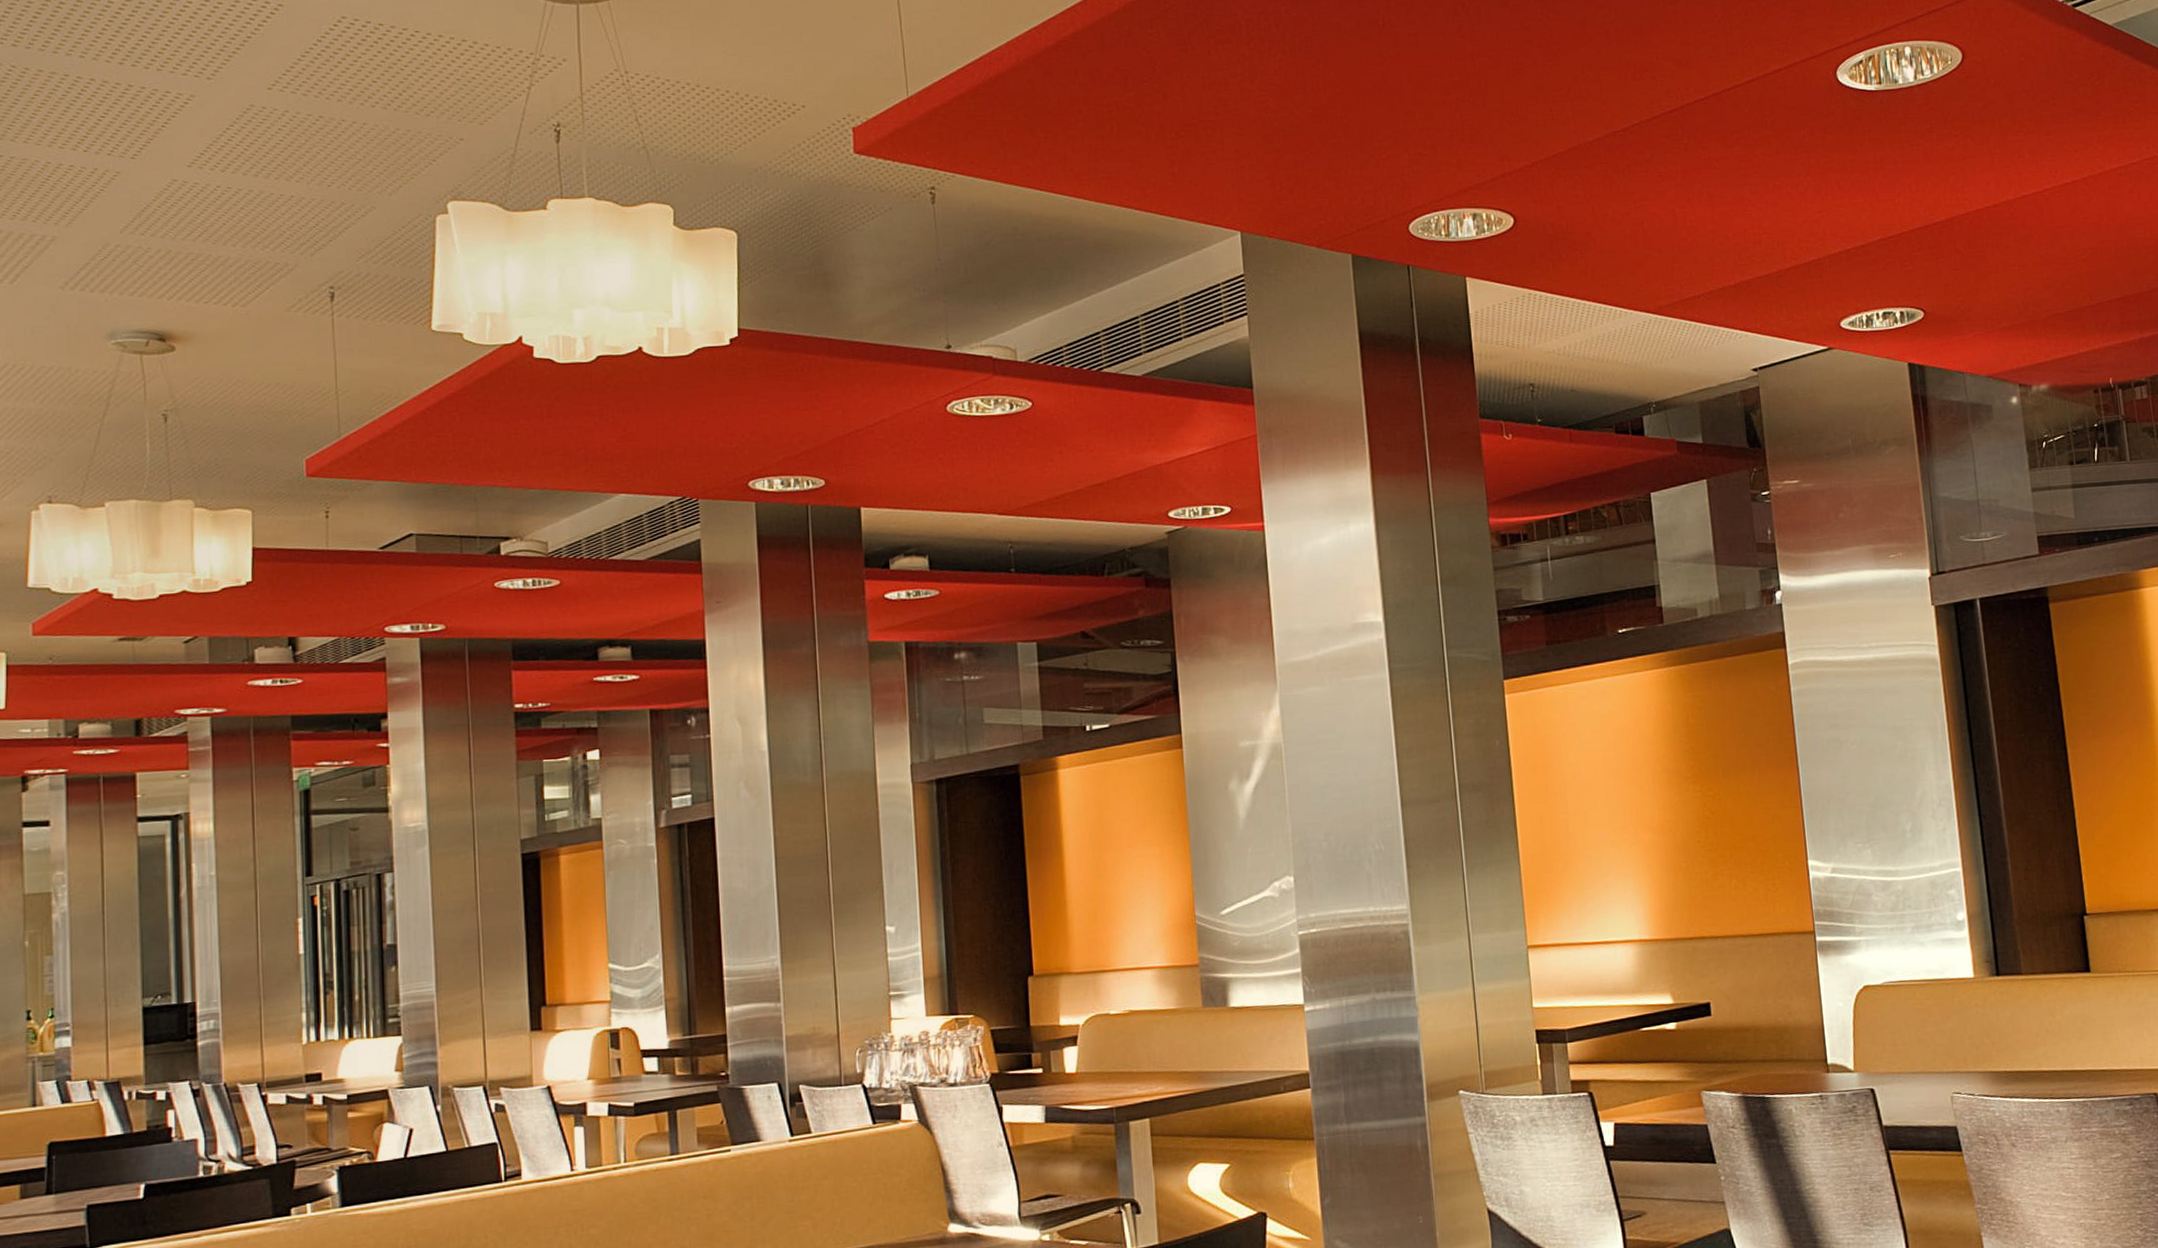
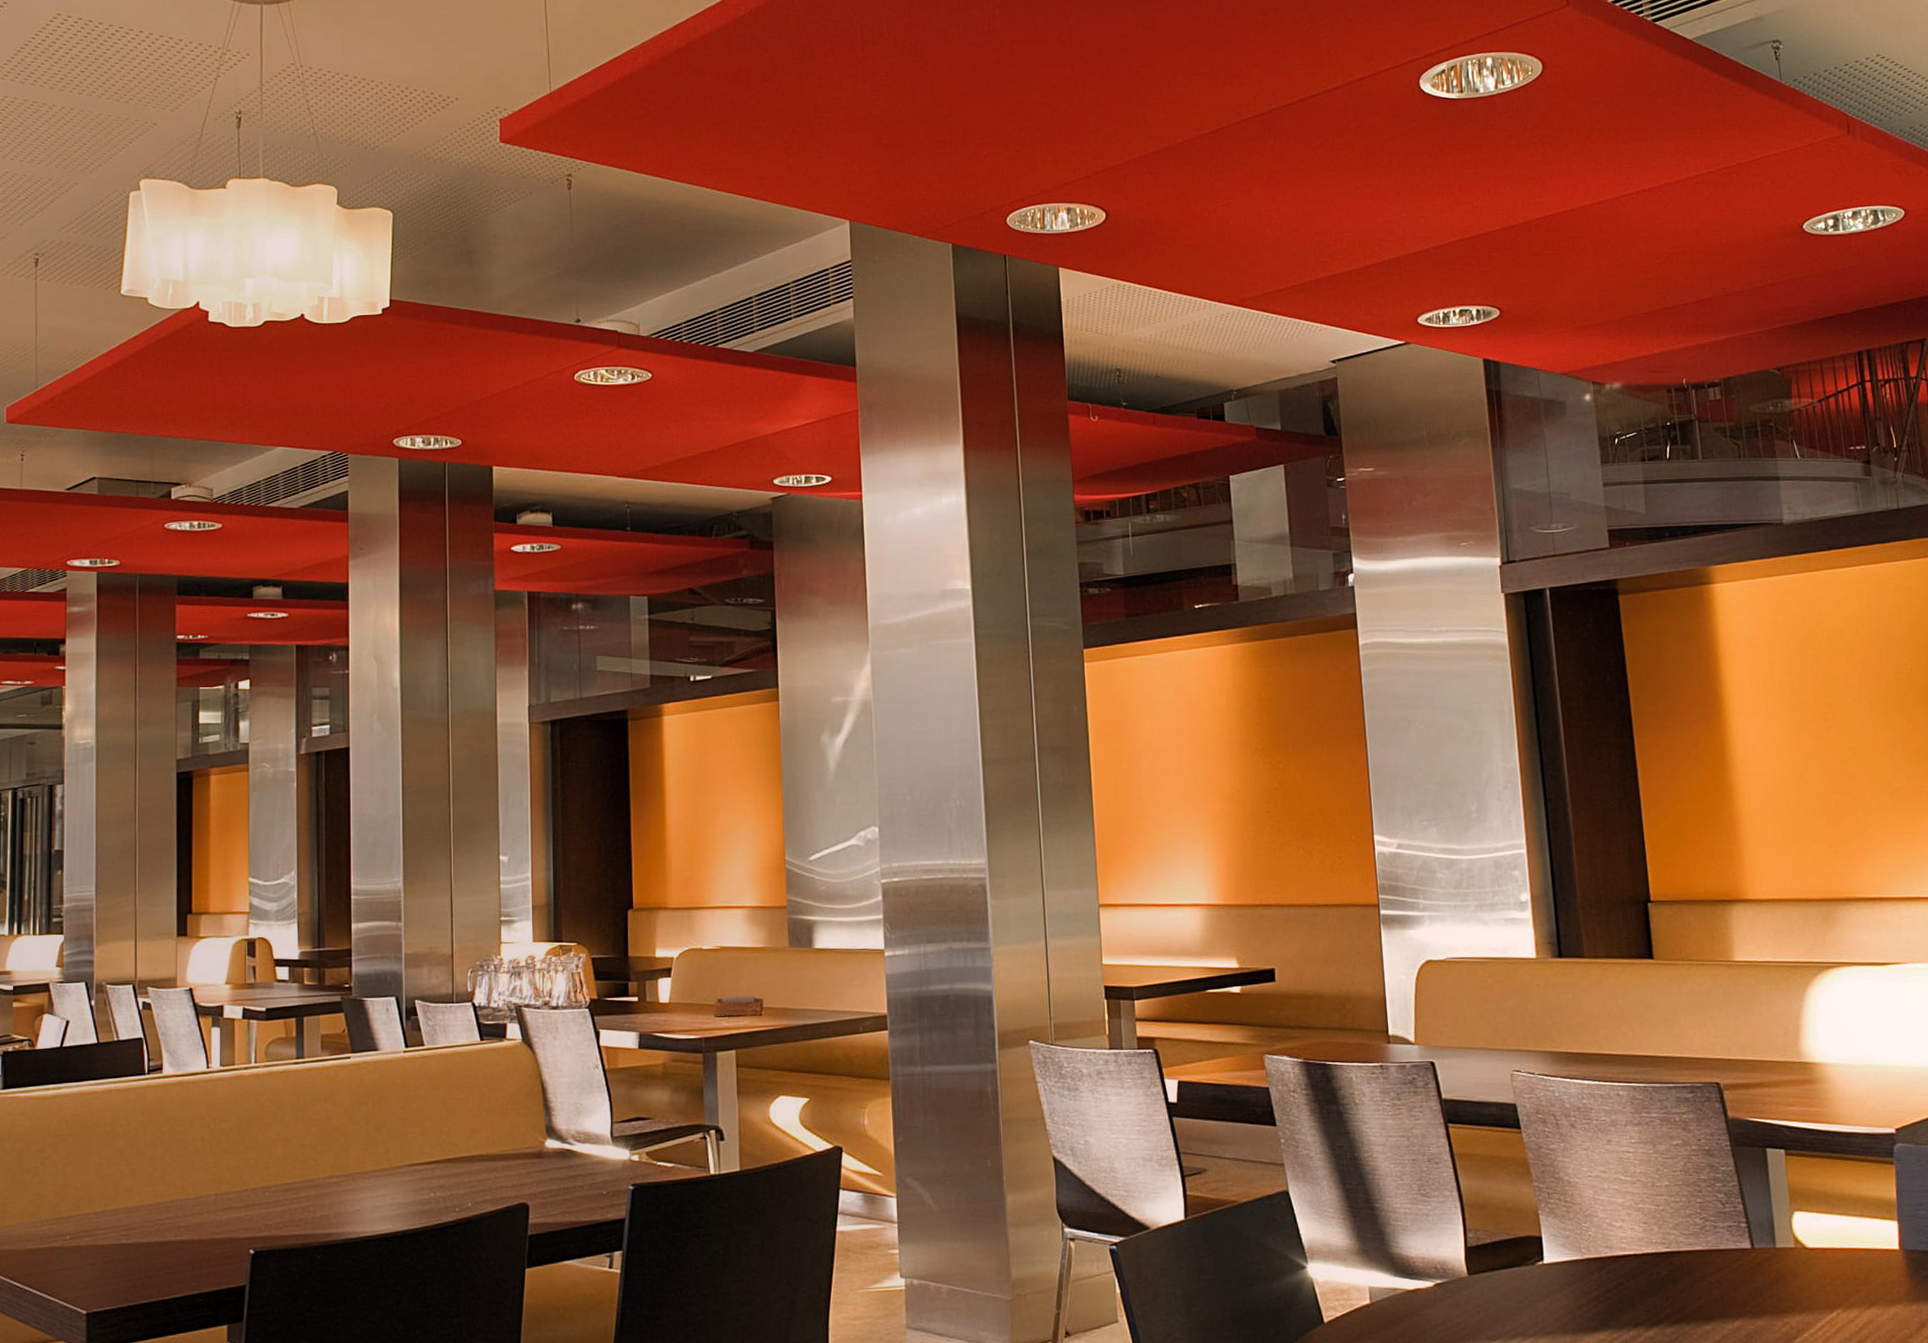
napkin holder: none [1124,1060,1178,1085] -> present [713,995,764,1017]

